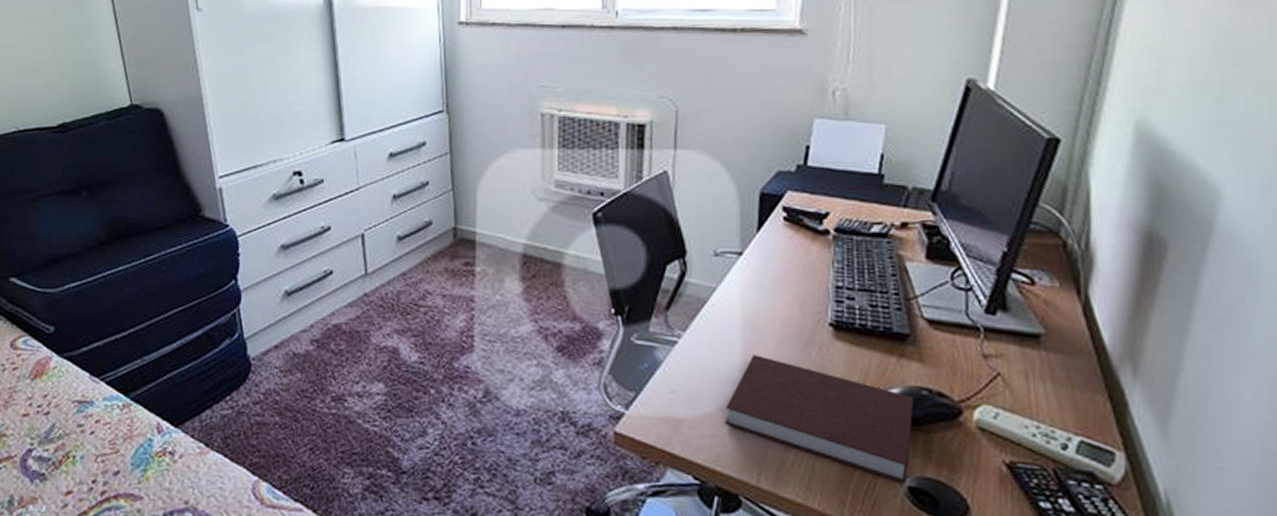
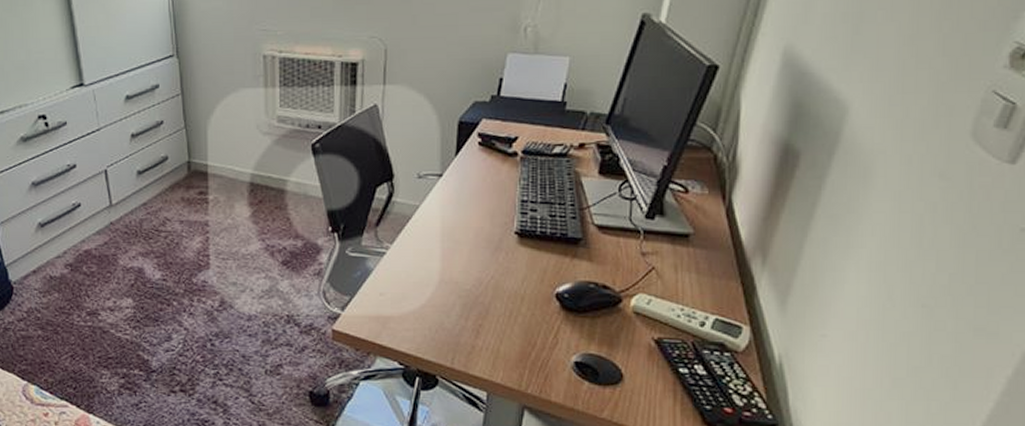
notebook: present [725,355,915,485] -> none [426,261,583,360]

